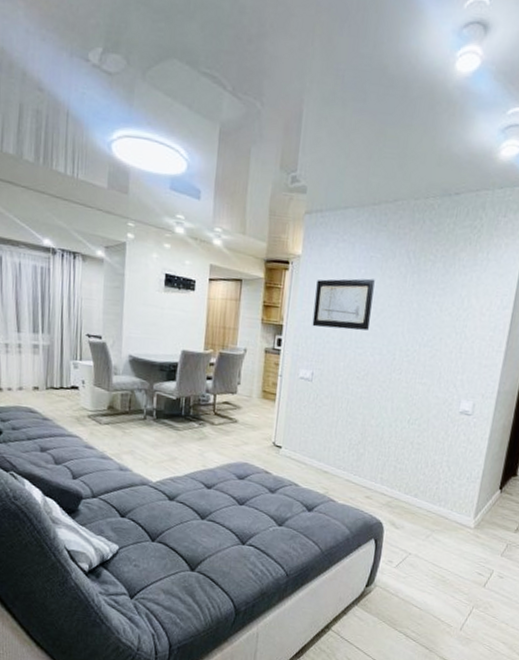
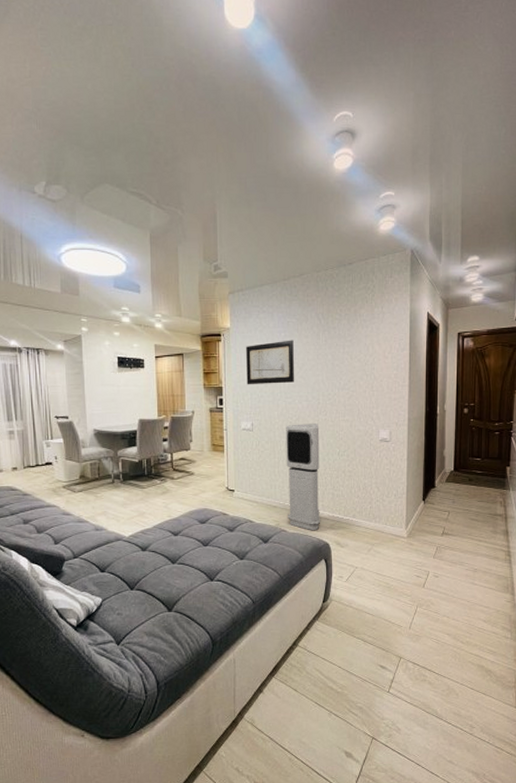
air purifier: none [339,380,391,506] -> present [286,423,320,531]

